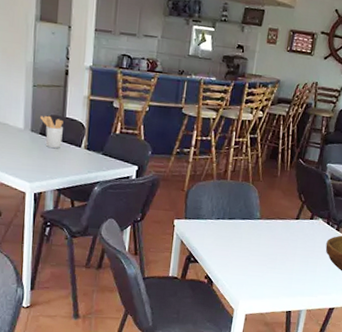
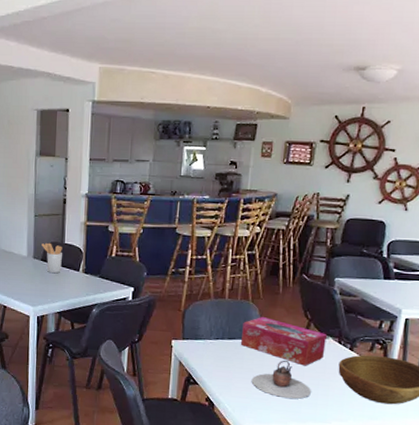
tissue box: none [240,198,317,245] -> present [241,317,327,366]
teapot: none [248,240,301,276] -> present [251,360,311,399]

